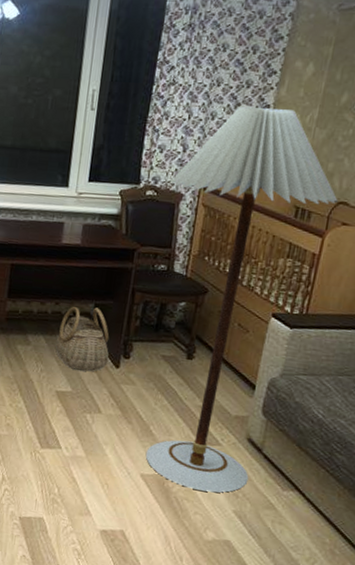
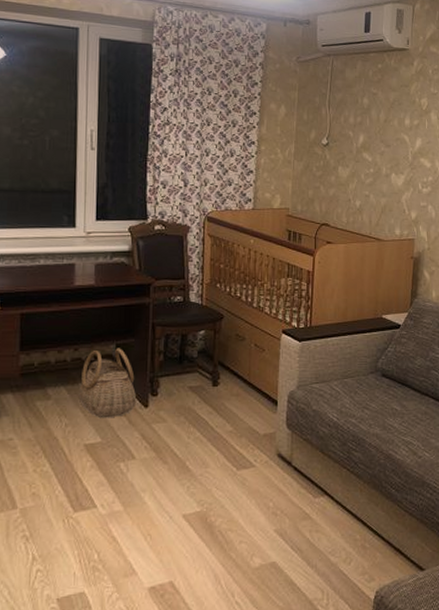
floor lamp: present [145,105,338,493] -> none [175,143,321,518]

